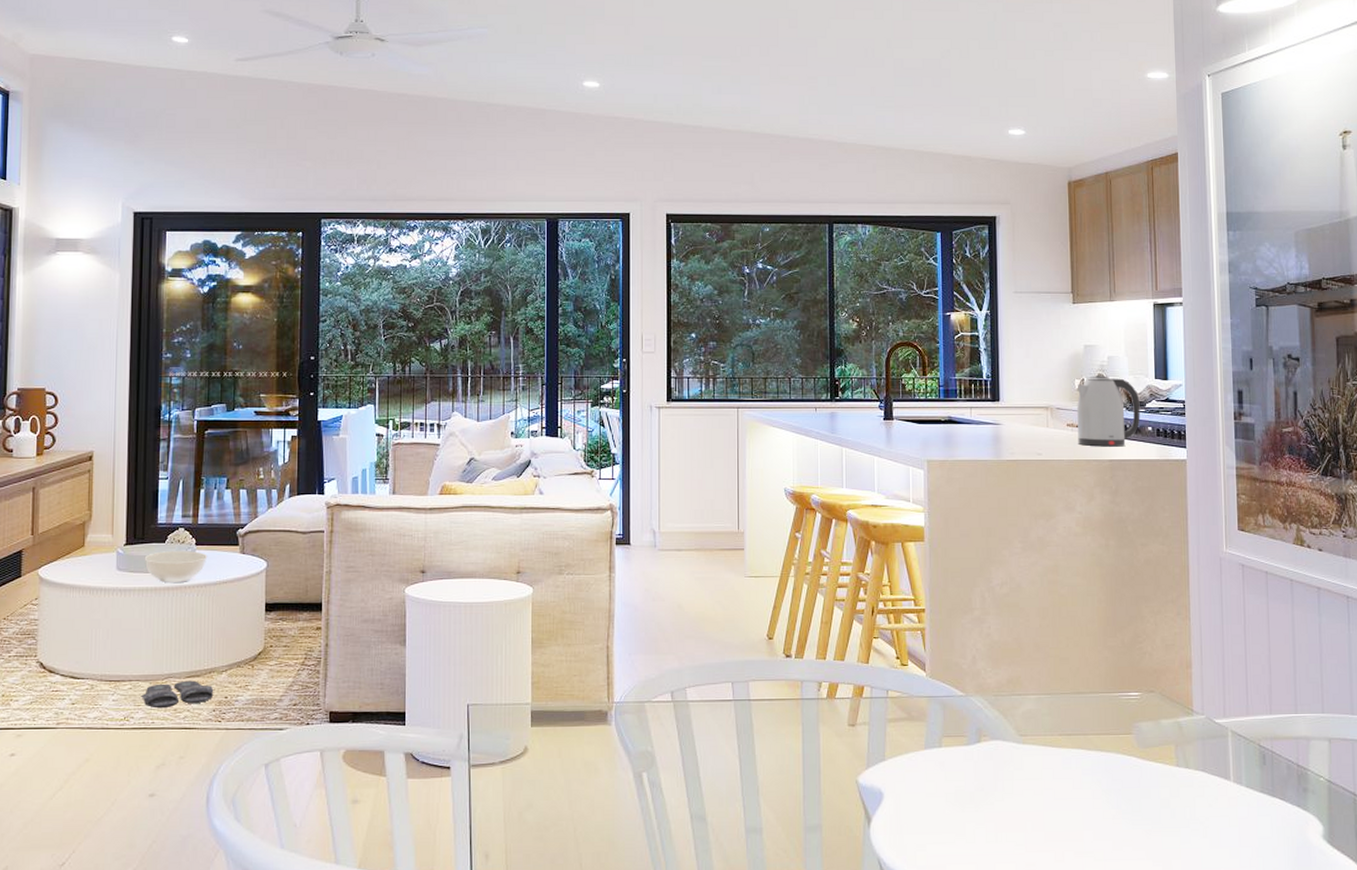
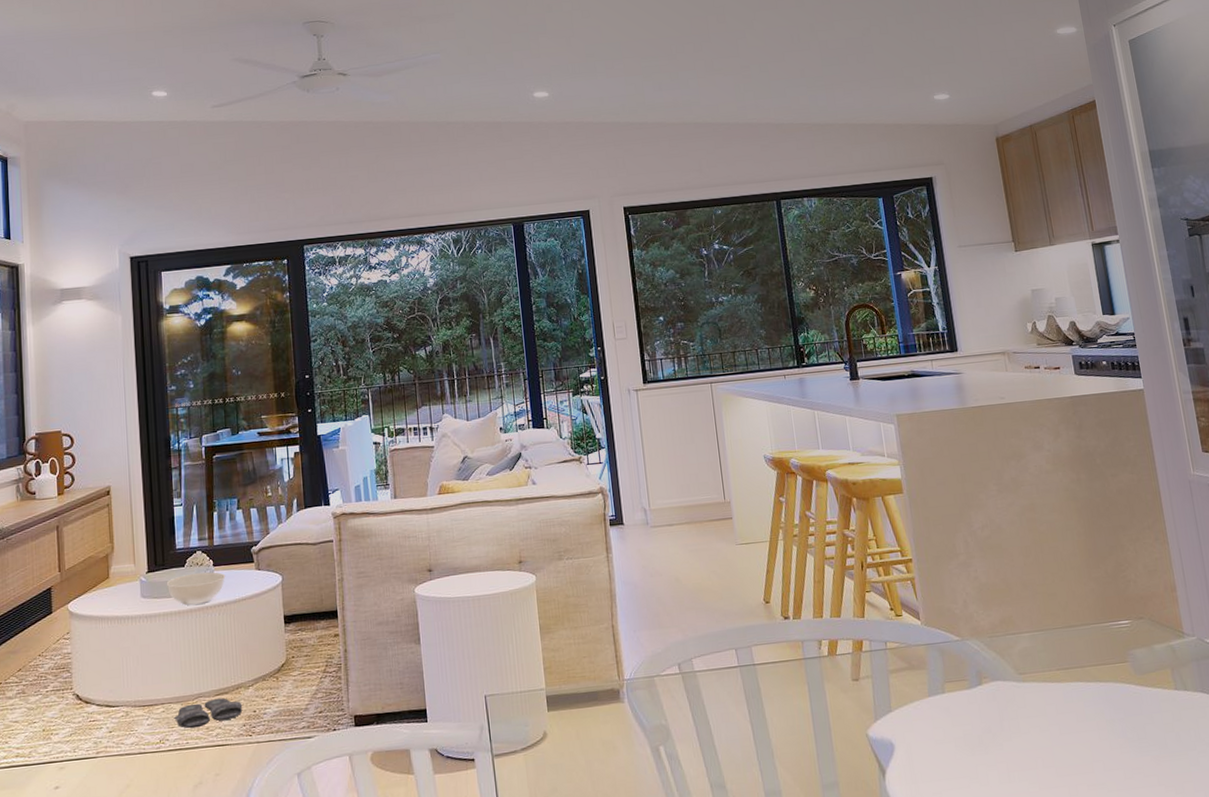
kettle: present [1077,376,1141,447] -> none [1030,316,1094,386]

